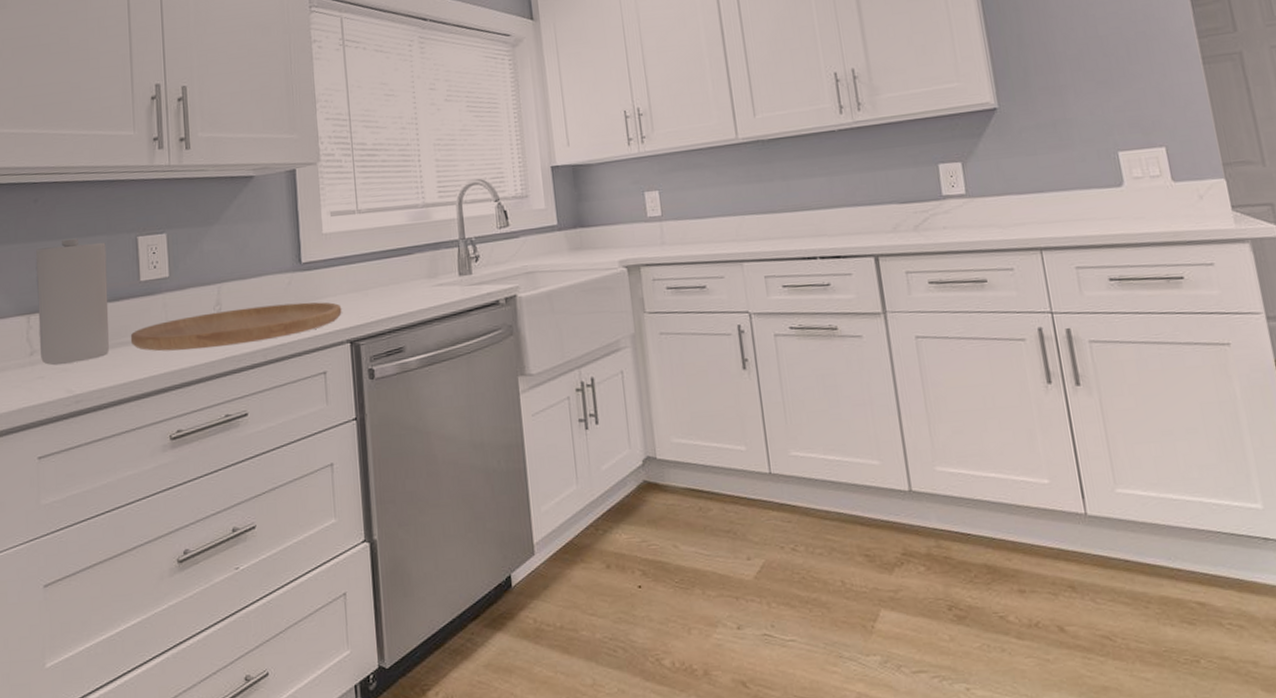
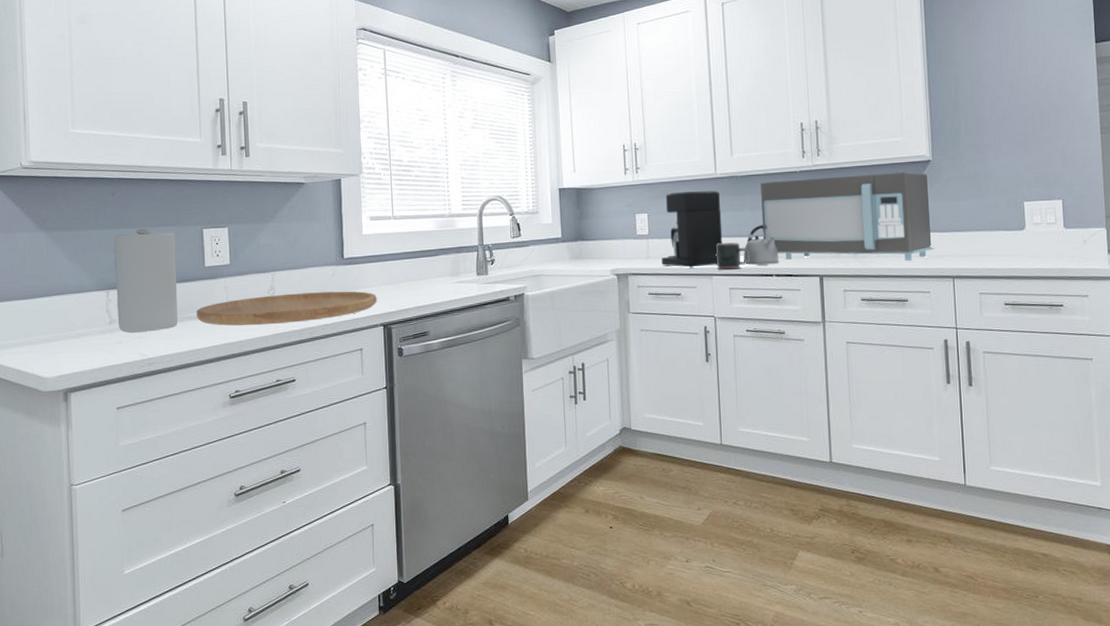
coffee maker: none [678,158,753,254] -> present [661,190,723,268]
mug: none [743,220,788,254] -> present [715,242,751,270]
kettle: none [777,197,824,248] -> present [742,225,780,267]
microwave: none [792,123,1014,238] -> present [760,171,935,261]

